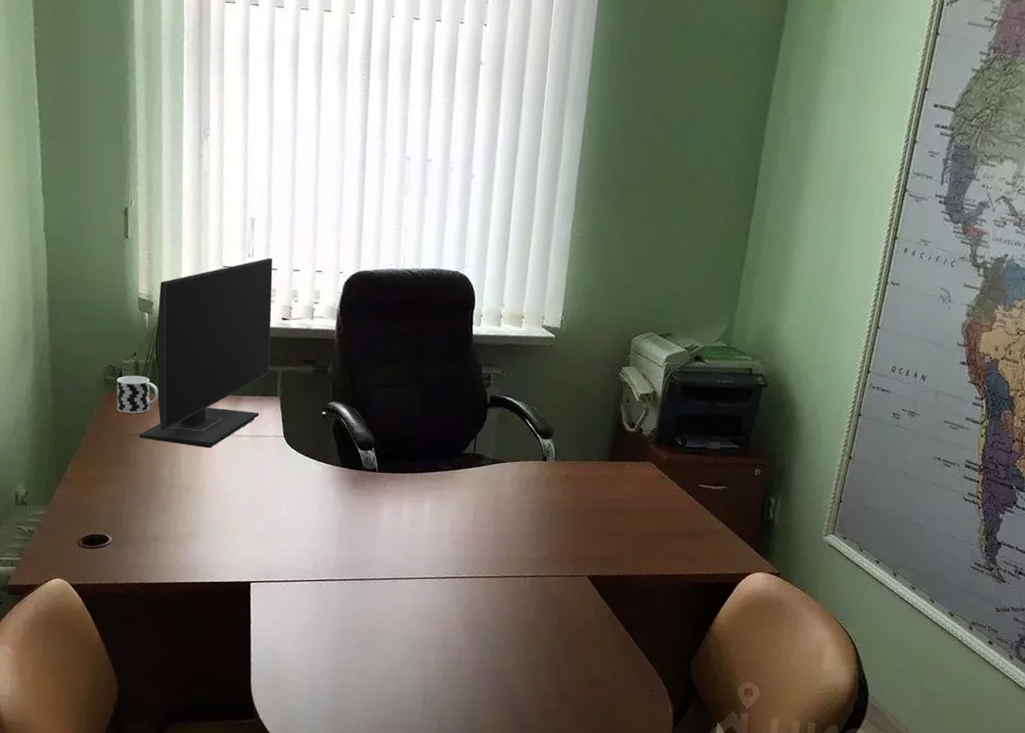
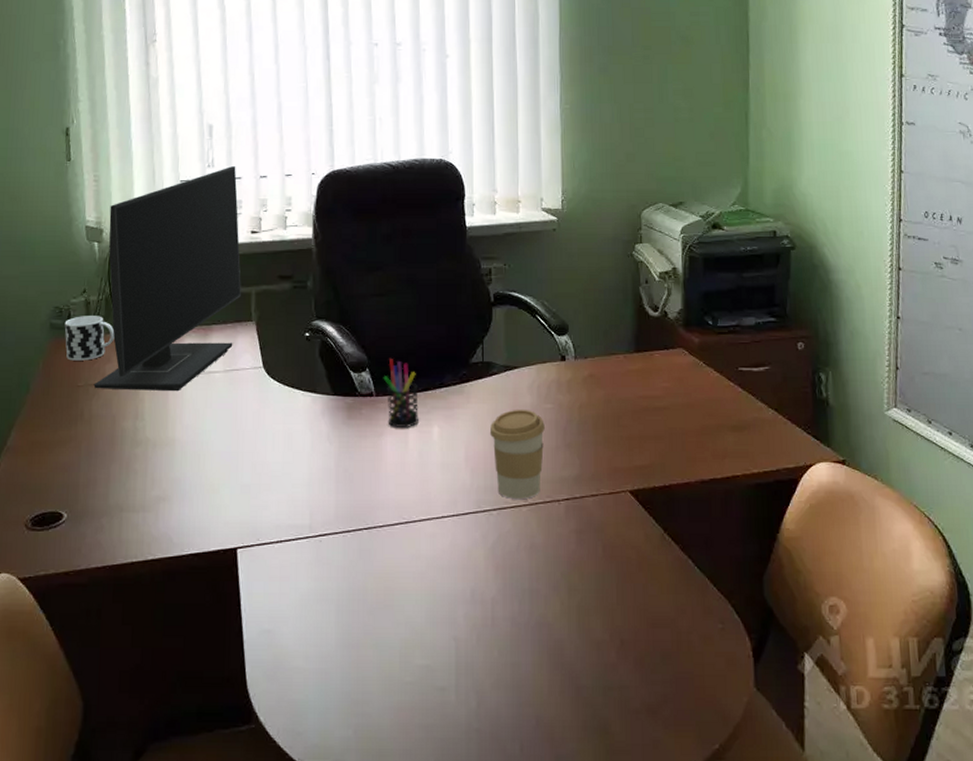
pen holder: none [386,442,416,502] -> present [383,359,419,429]
coffee cup: none [473,497,522,572] -> present [489,409,545,499]

